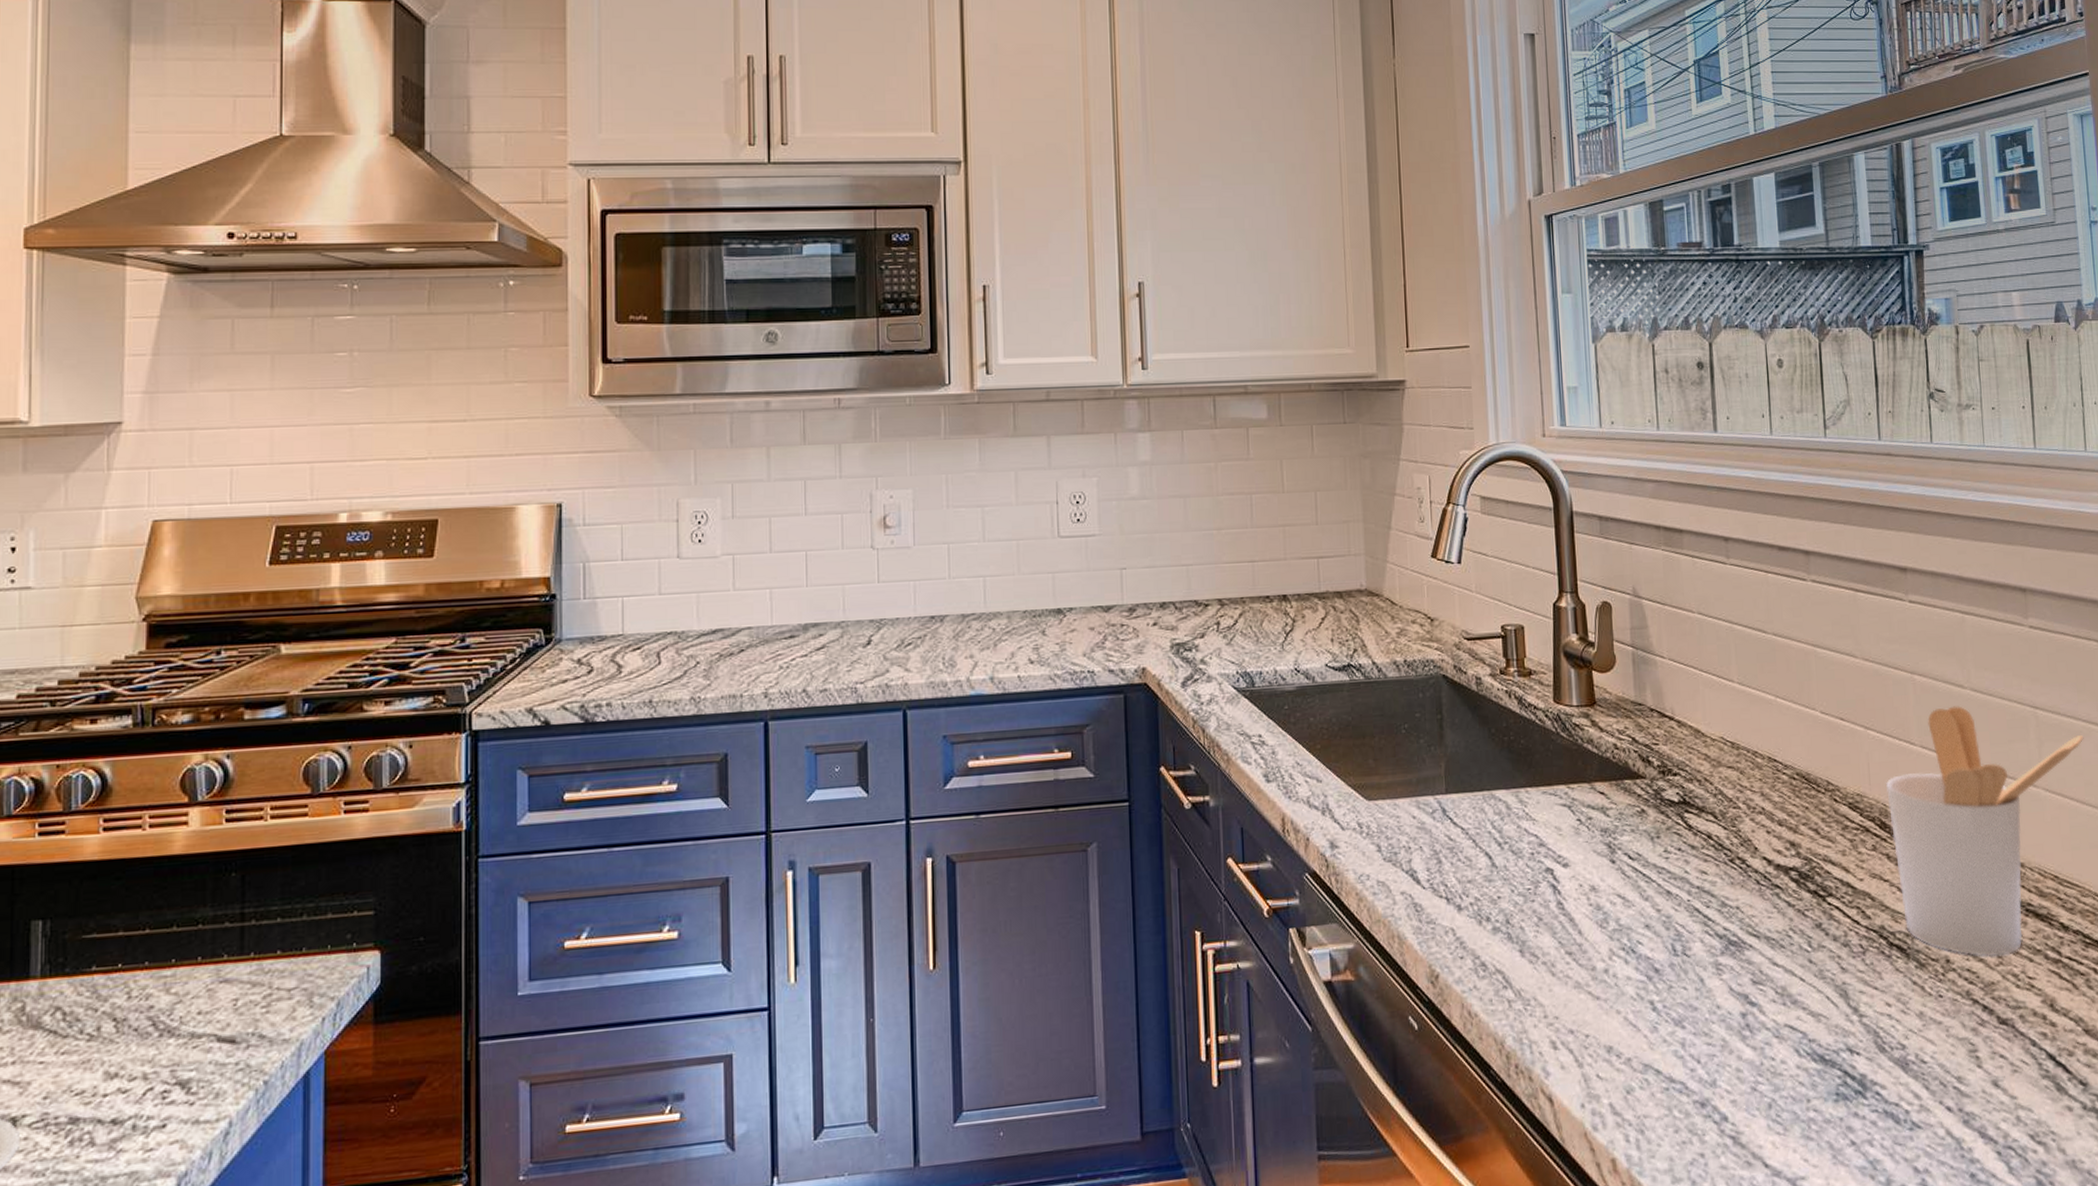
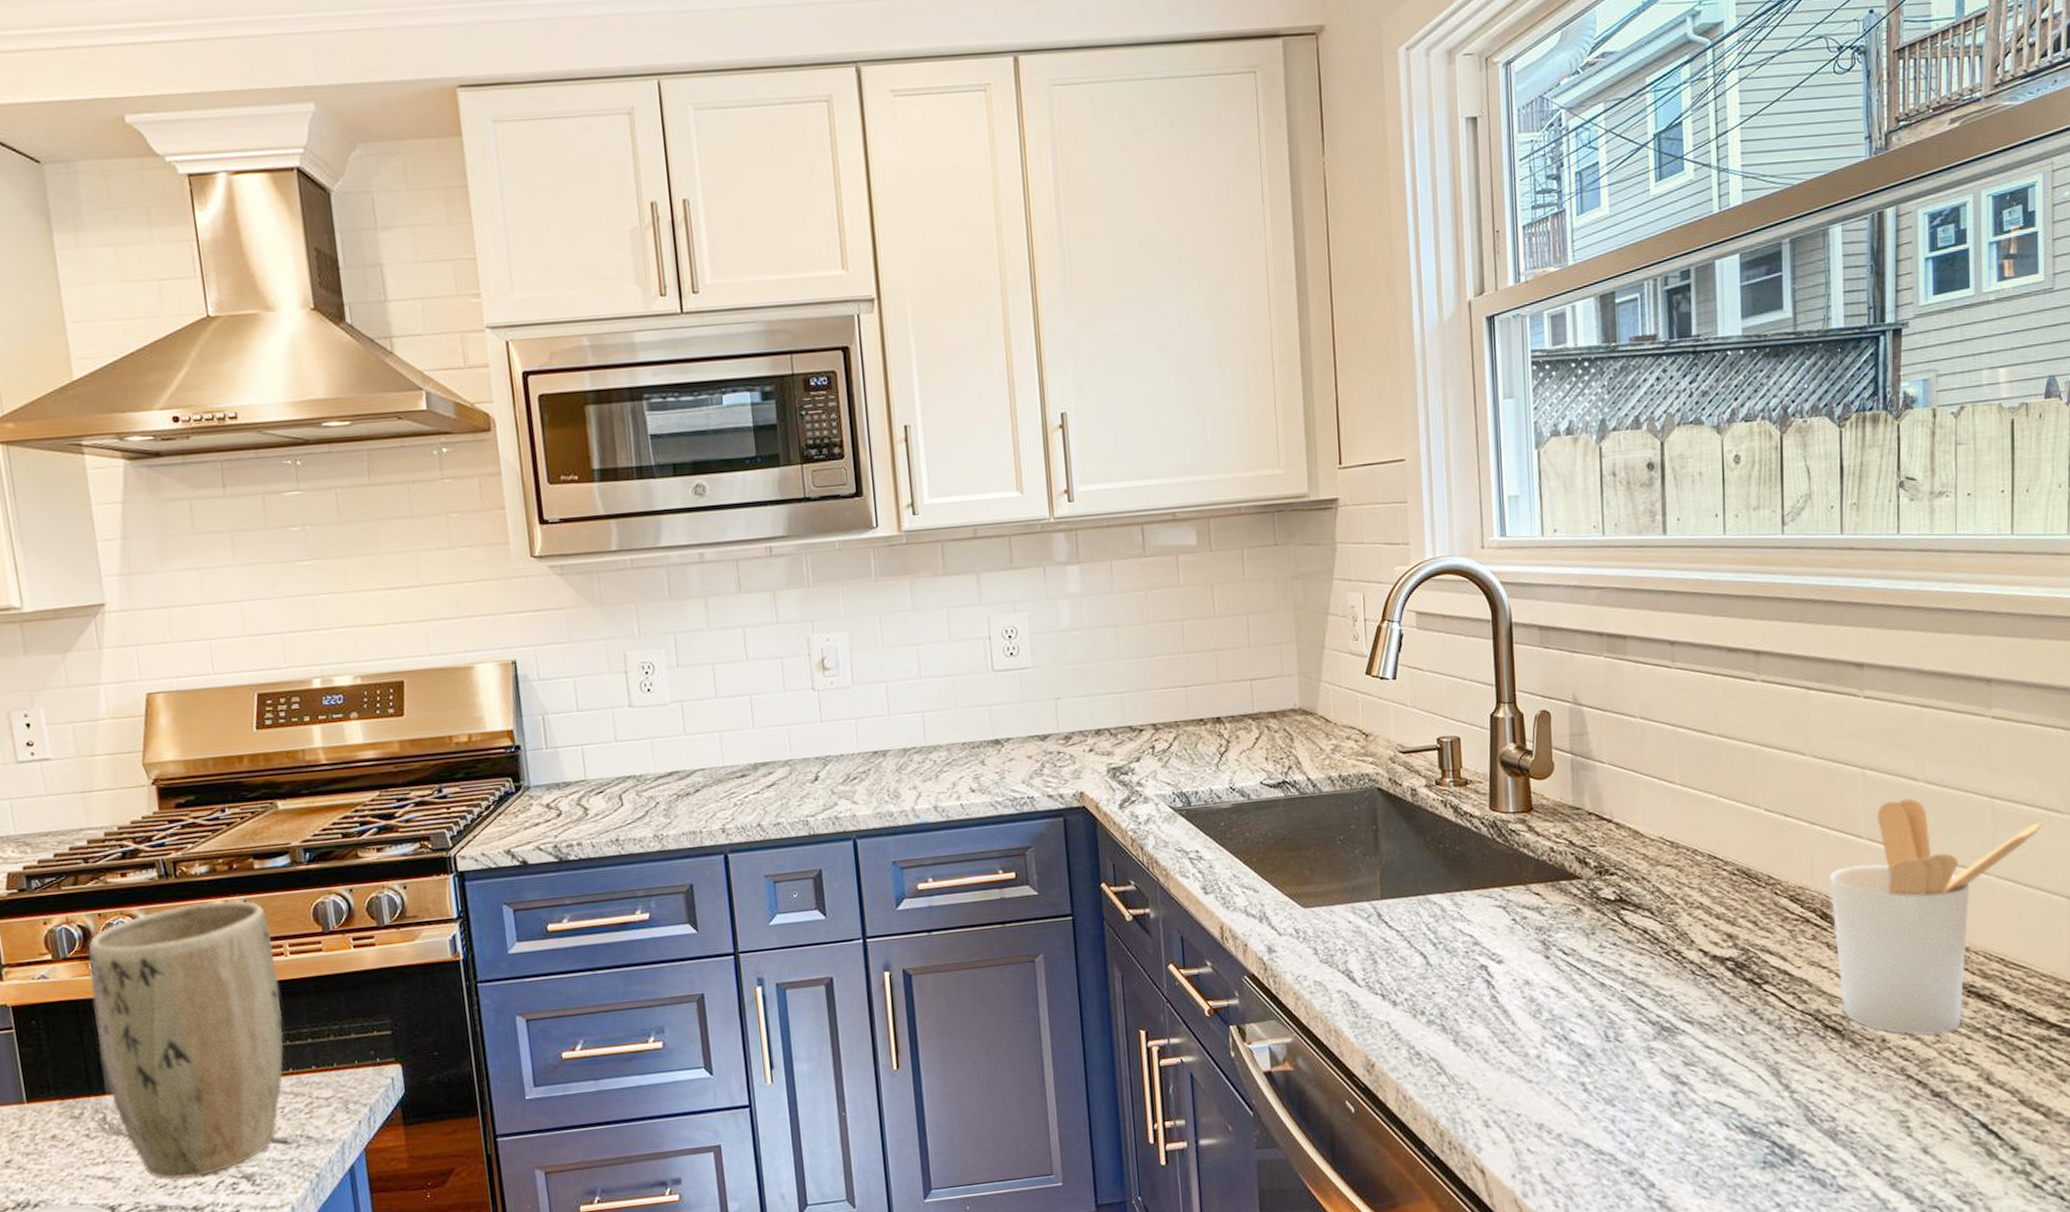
plant pot: none [31,755,252,1086] -> present [88,900,283,1180]

